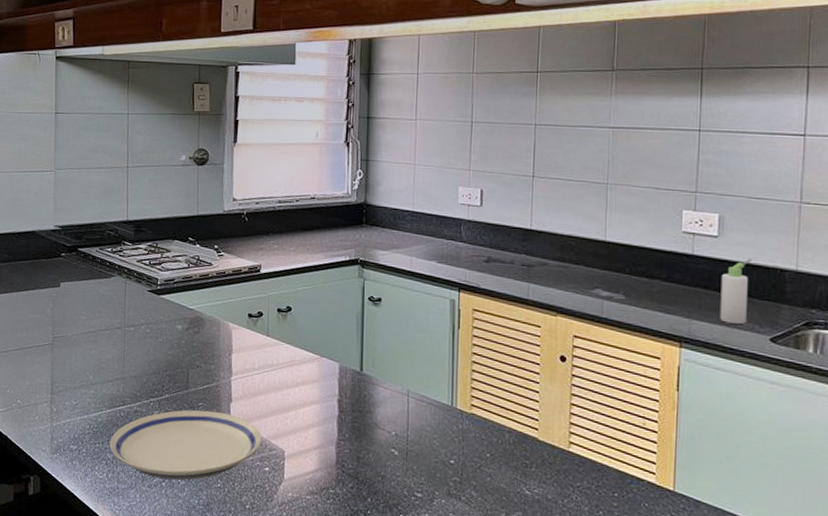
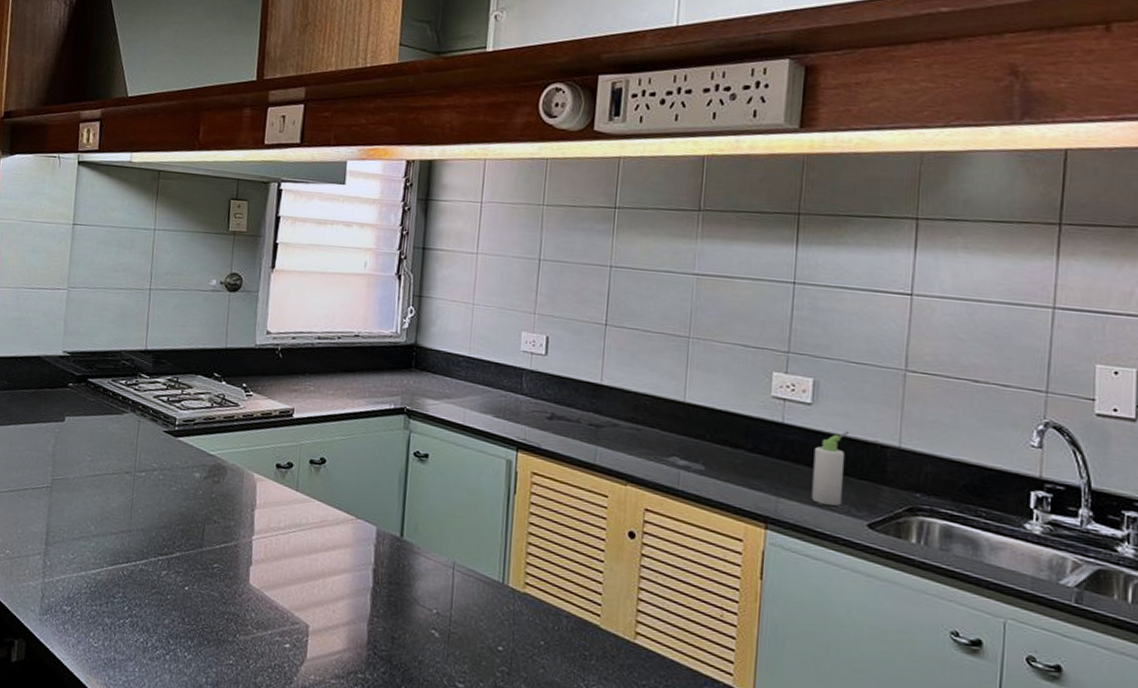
plate: present [109,410,262,480] -> none [108,571,283,654]

